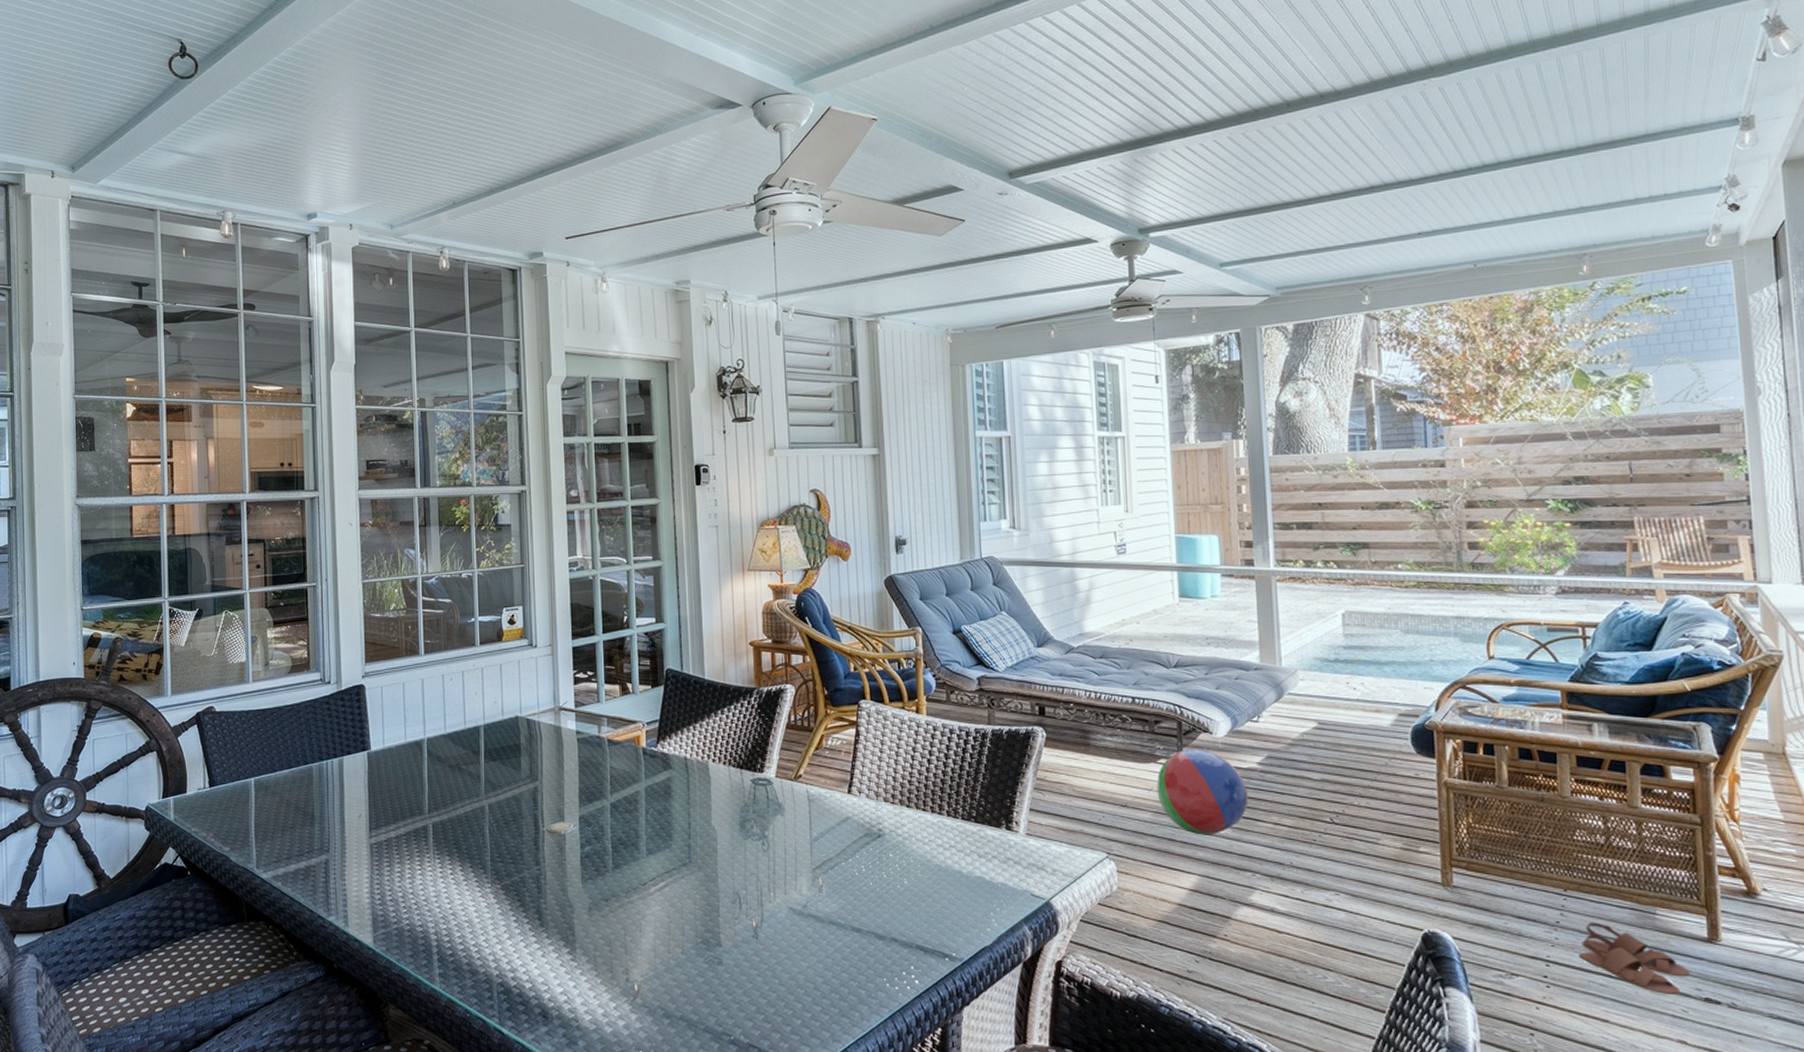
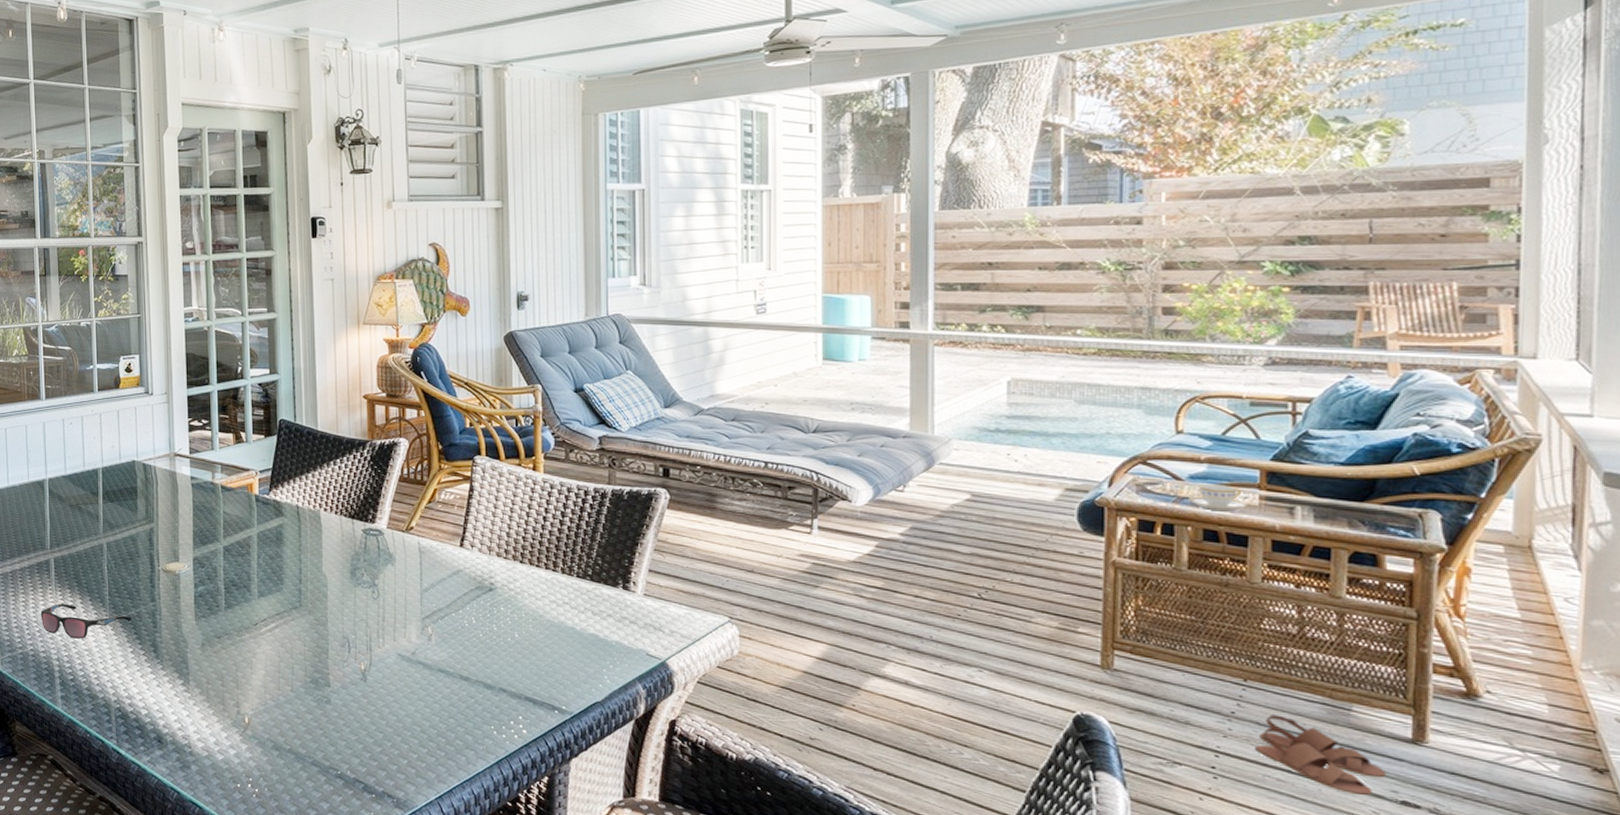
sunglasses: none [417,872,515,910] -> present [40,603,132,639]
beach ball: present [1156,749,1249,835] -> none [787,516,888,605]
teacup: none [1504,706,1553,731] -> present [1188,484,1248,512]

